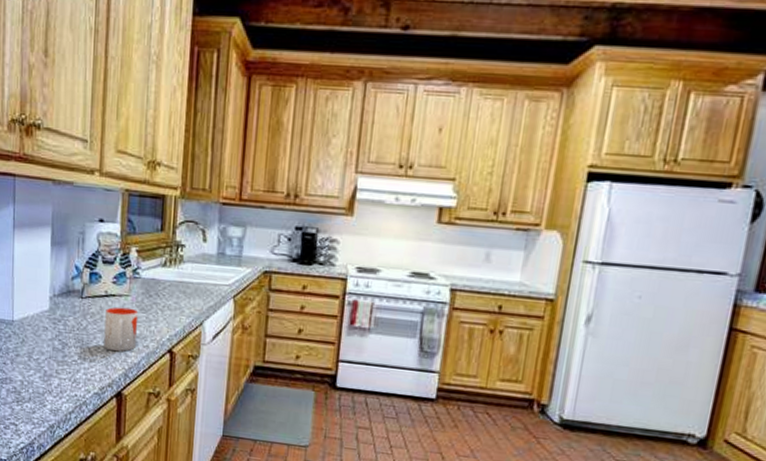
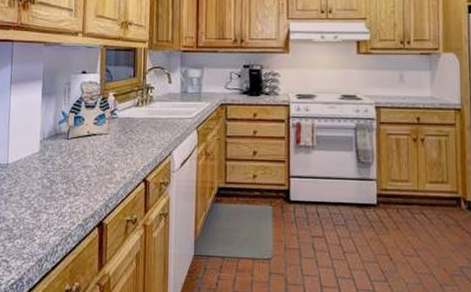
mug: present [104,307,139,352] -> none [87,144,117,185]

